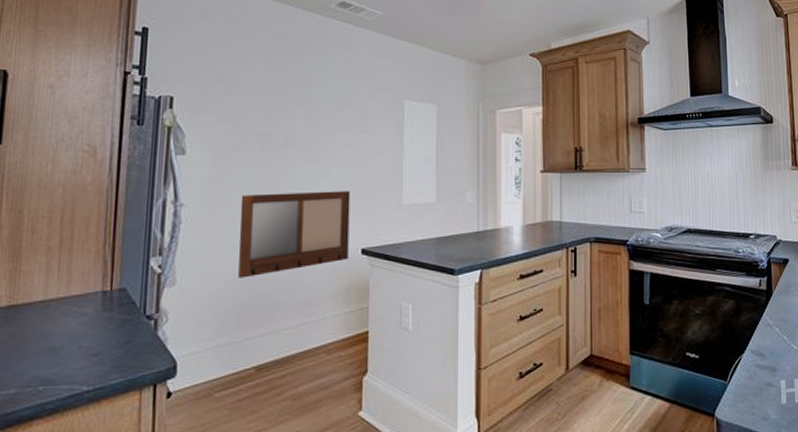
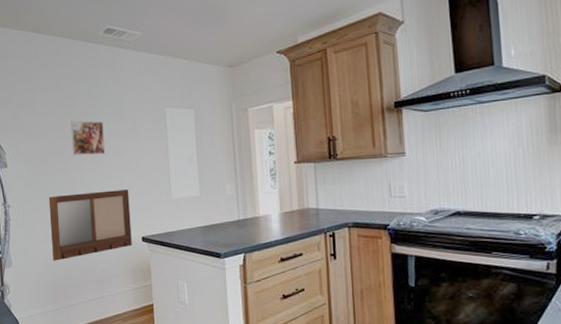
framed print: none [281,103,325,147] -> present [70,120,105,155]

